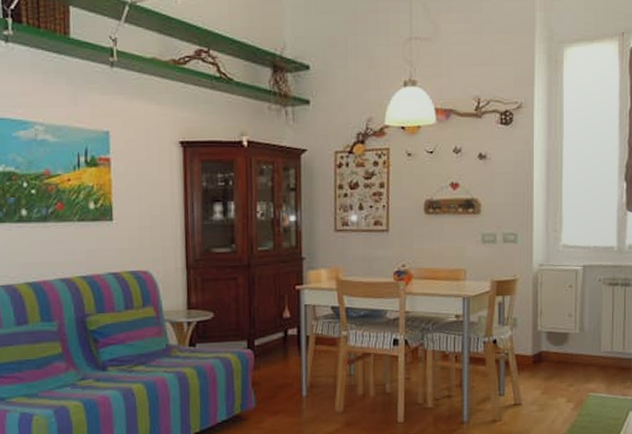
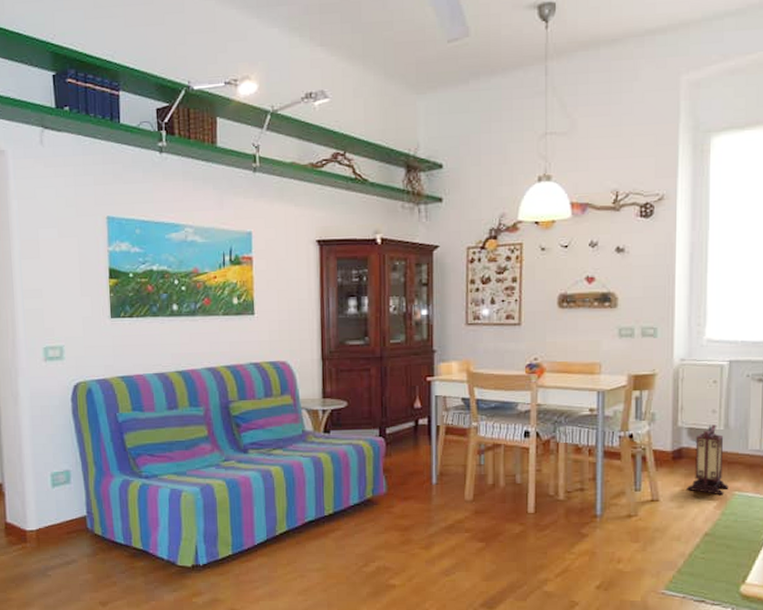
lantern: none [547,328,584,397] -> present [687,424,729,496]

